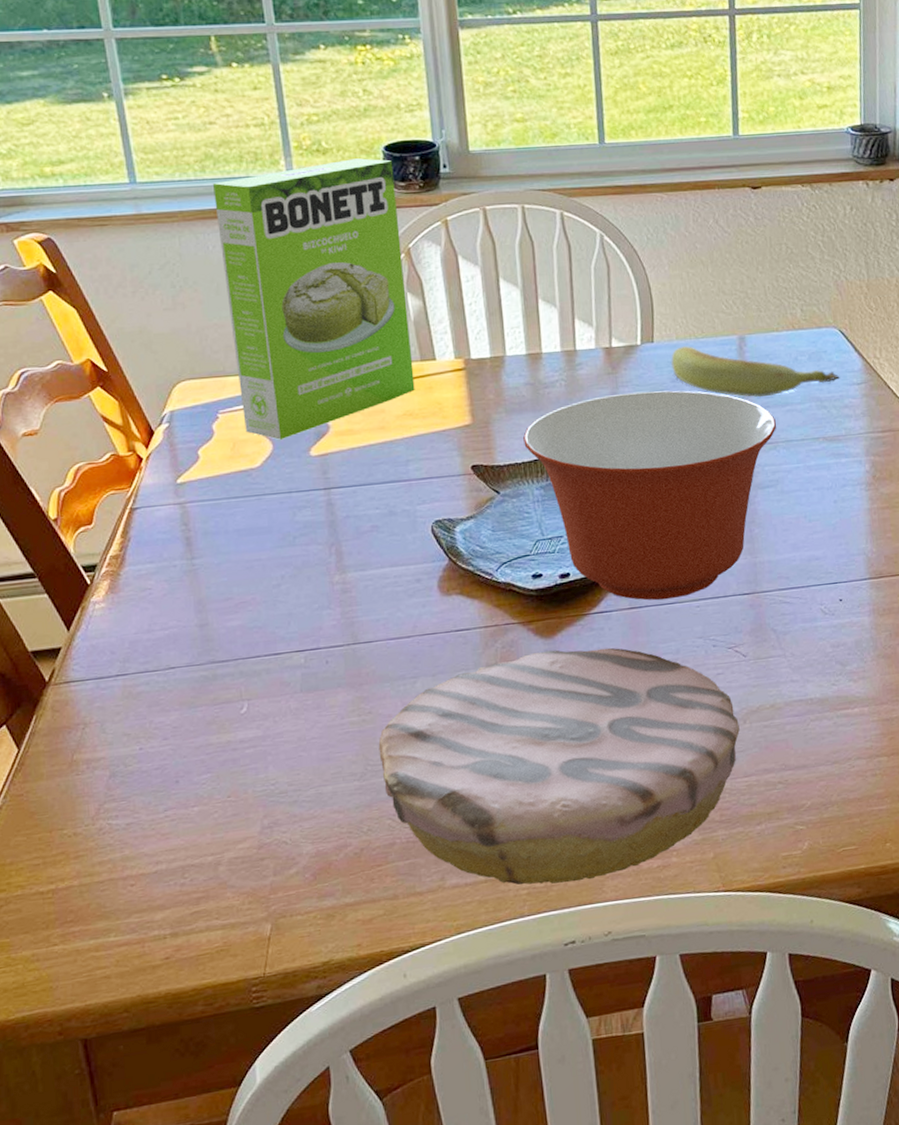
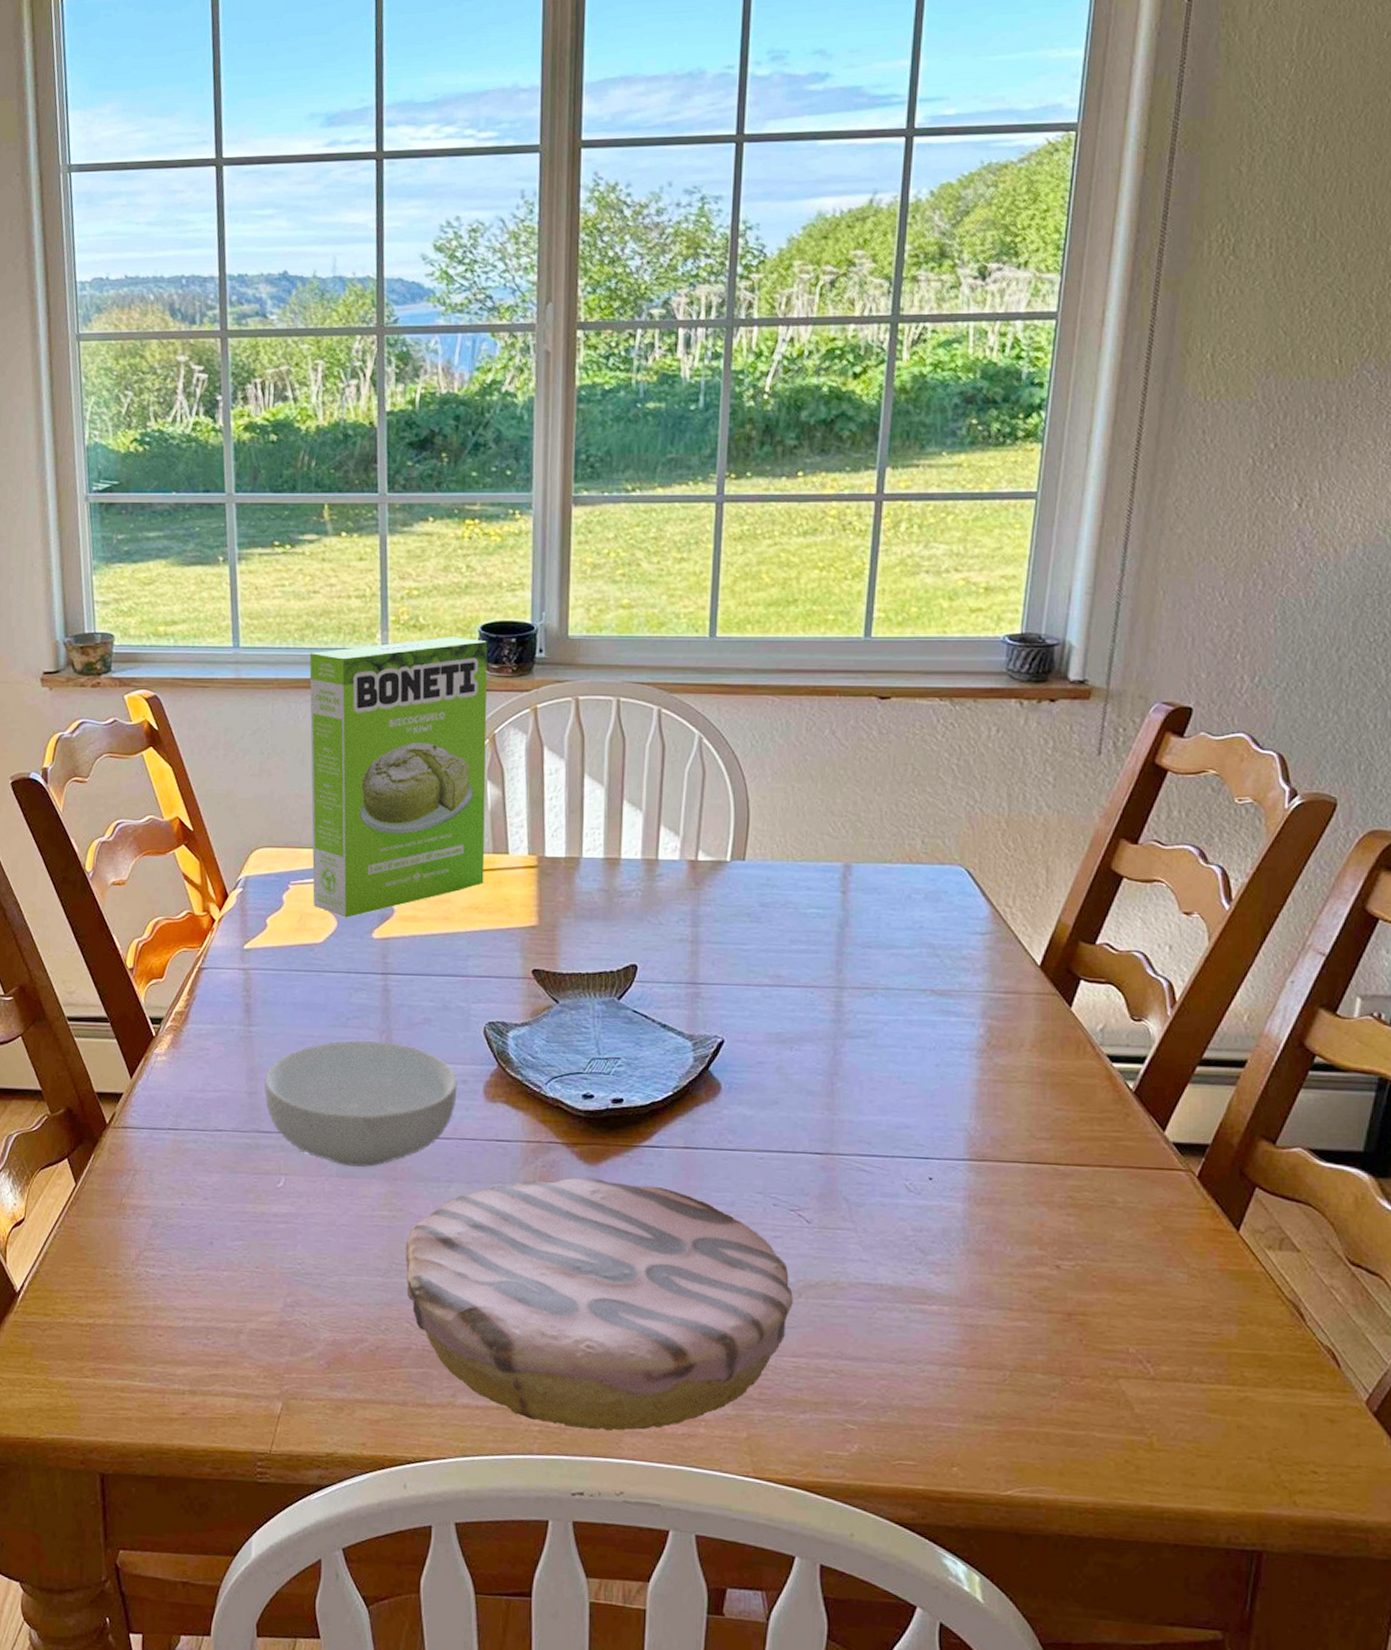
cereal bowl: none [215,554,413,681] -> present [265,1040,458,1167]
mixing bowl: present [523,390,776,601] -> none [590,912,876,1145]
banana: present [671,345,839,398] -> none [762,867,959,936]

